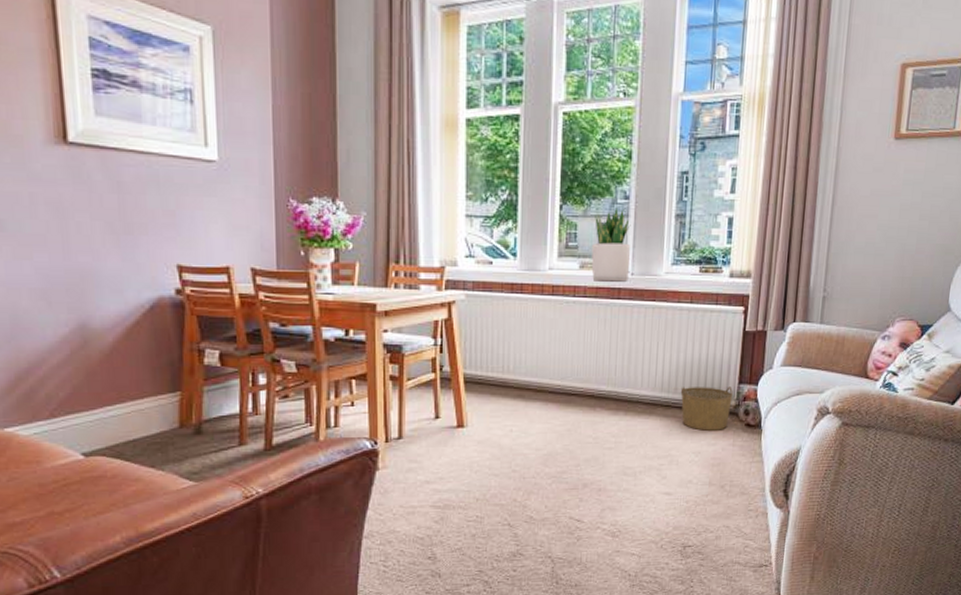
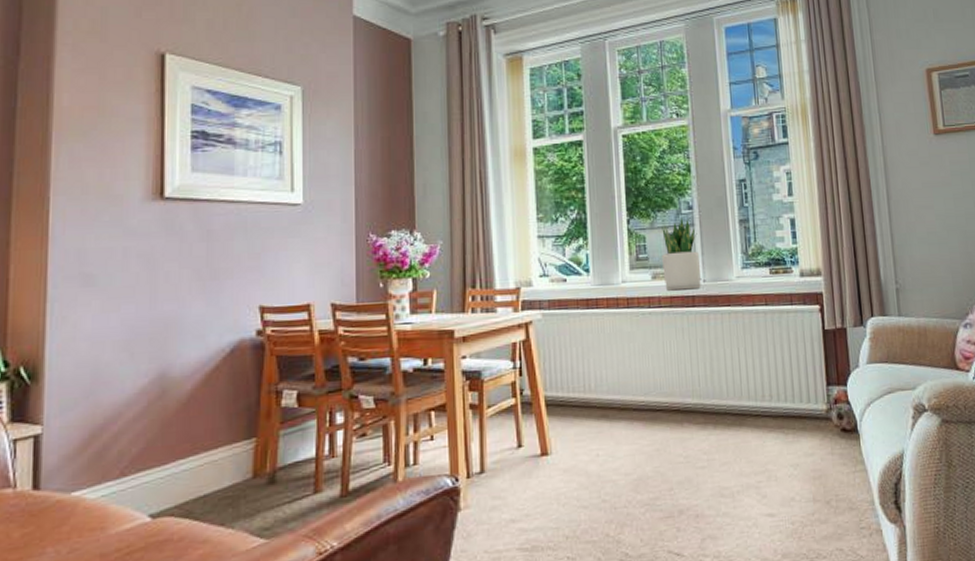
basket: present [680,386,733,431] -> none [768,389,823,440]

